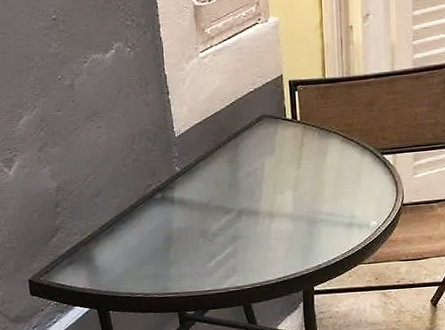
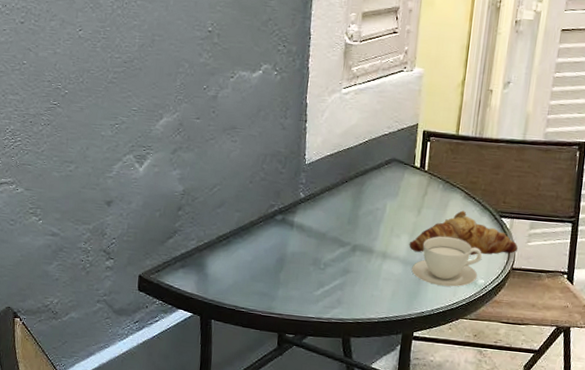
croissant: none [294,155,405,205] -> present [409,210,518,256]
teacup: none [301,183,371,236] -> present [411,236,483,287]

